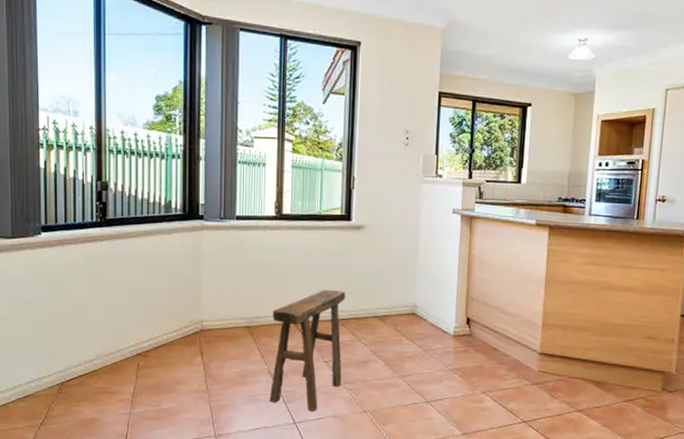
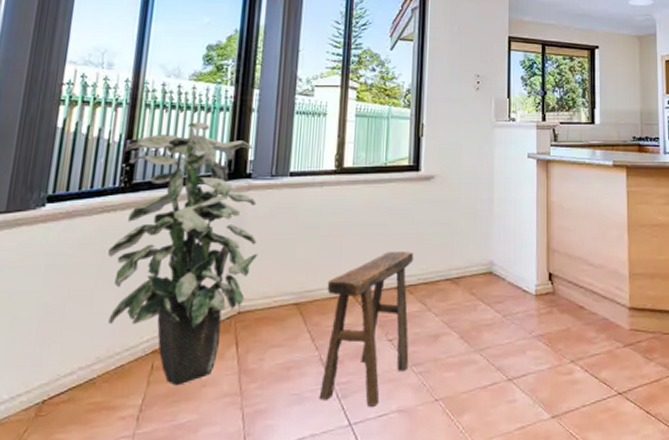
indoor plant: none [95,167,214,381] -> present [108,122,258,386]

